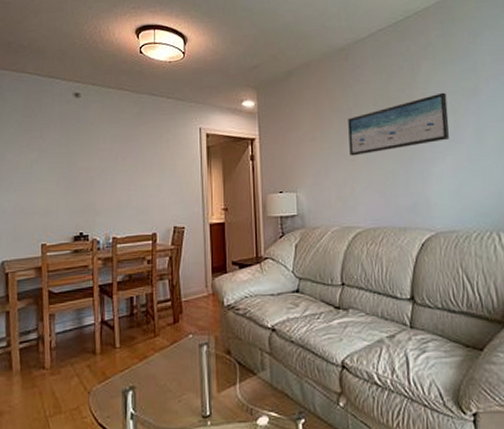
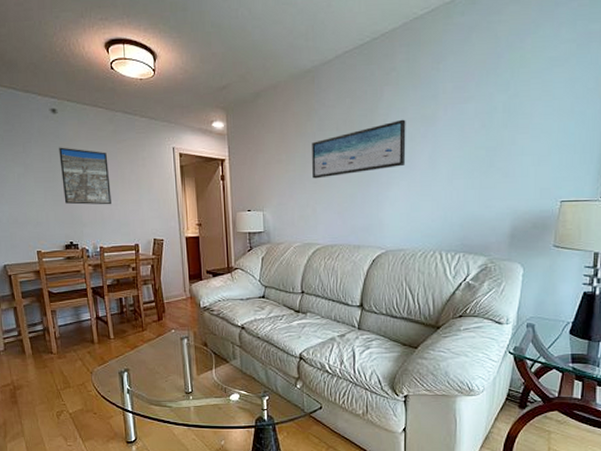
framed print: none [77,131,130,191] -> present [59,147,111,205]

